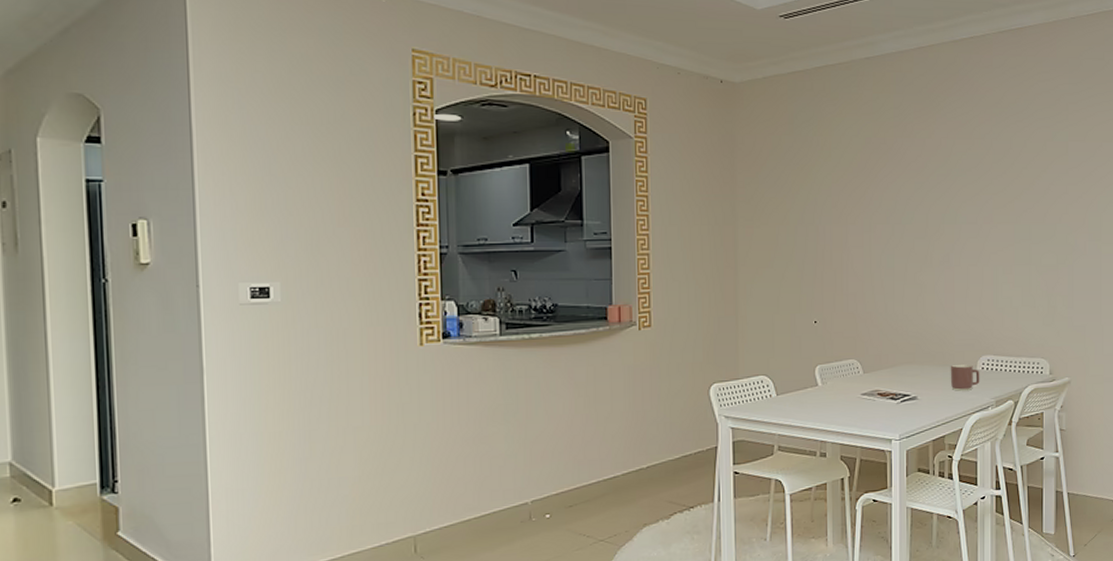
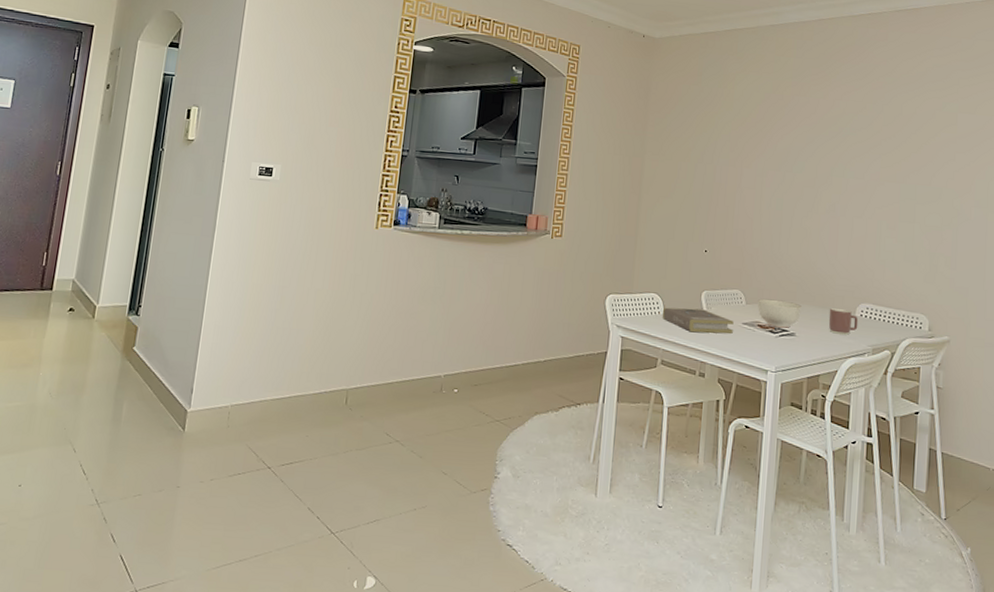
book: none [774,385,852,412] -> present [662,307,734,334]
bowl: none [875,364,922,393] -> present [757,298,802,328]

